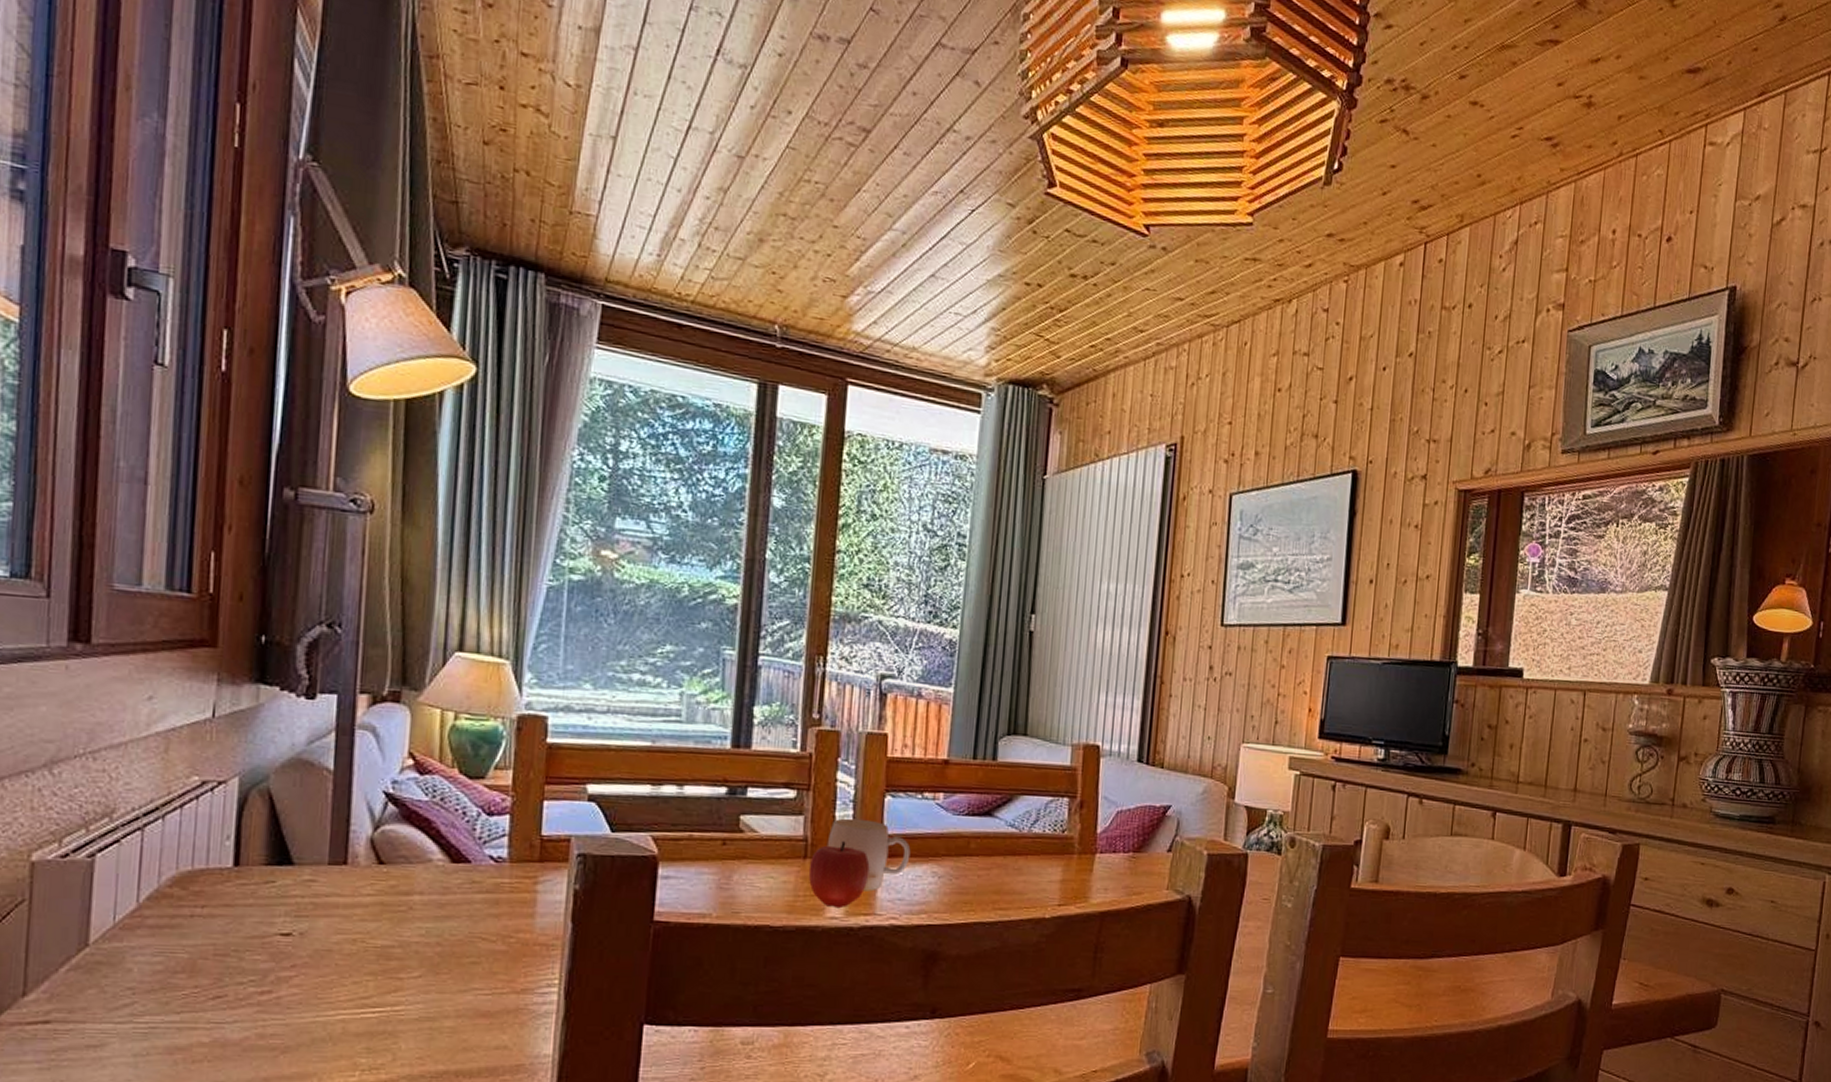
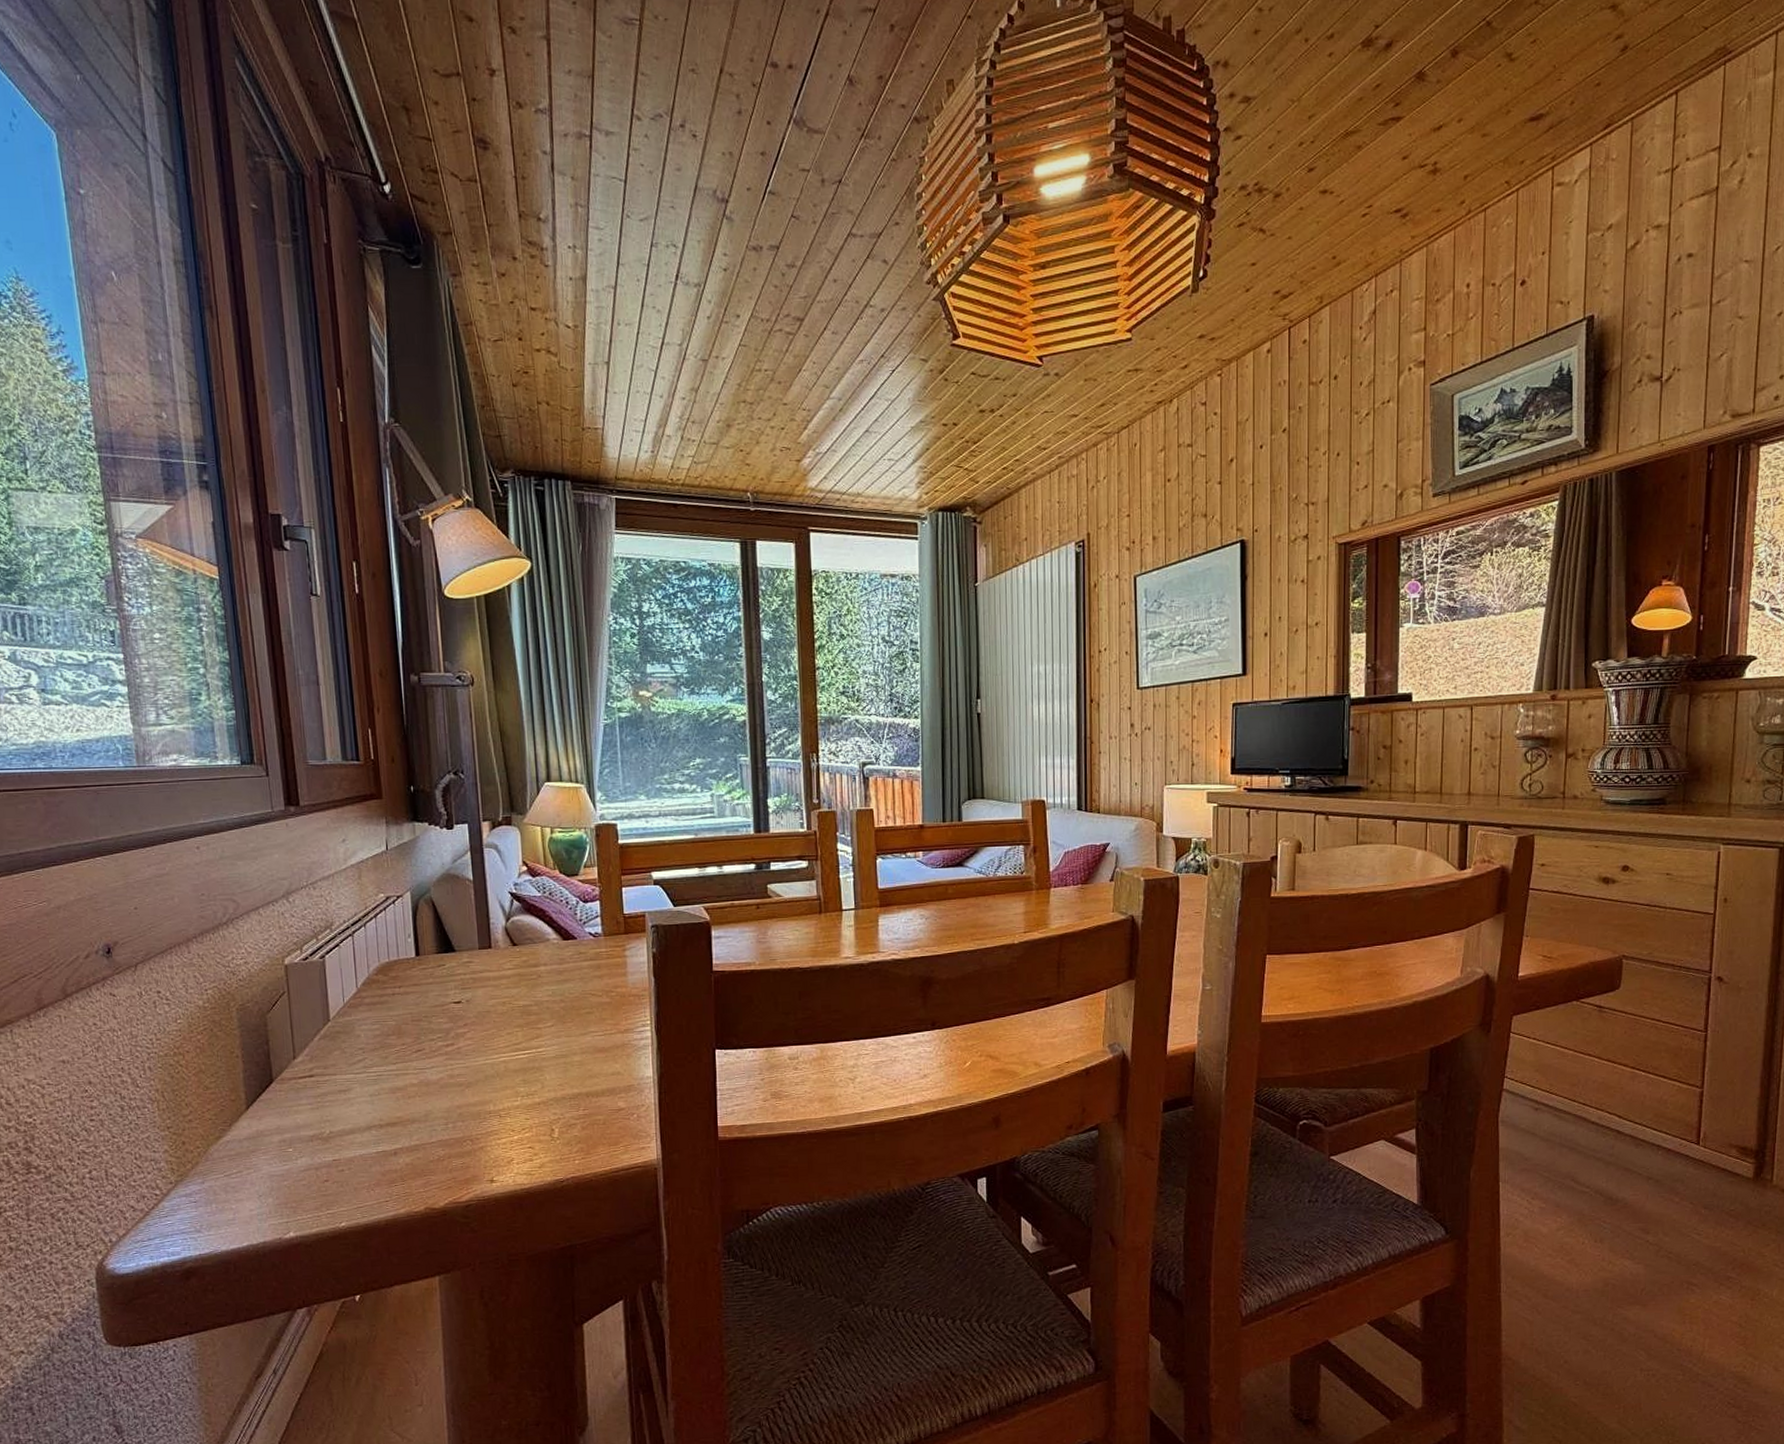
fruit: present [808,841,870,909] -> none [824,897,871,950]
mug: present [826,818,911,892] -> none [835,878,902,935]

